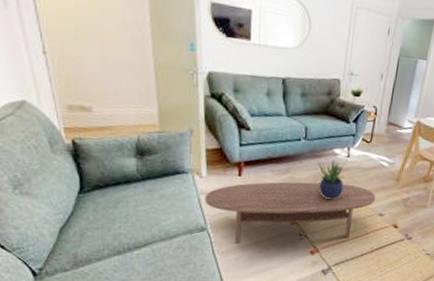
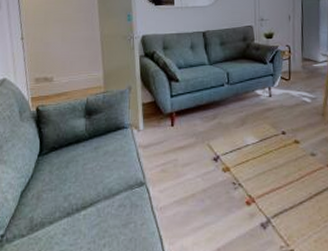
coffee table: present [204,182,376,244] -> none [142,125,305,198]
potted plant: present [317,159,348,200] -> none [242,100,271,143]

